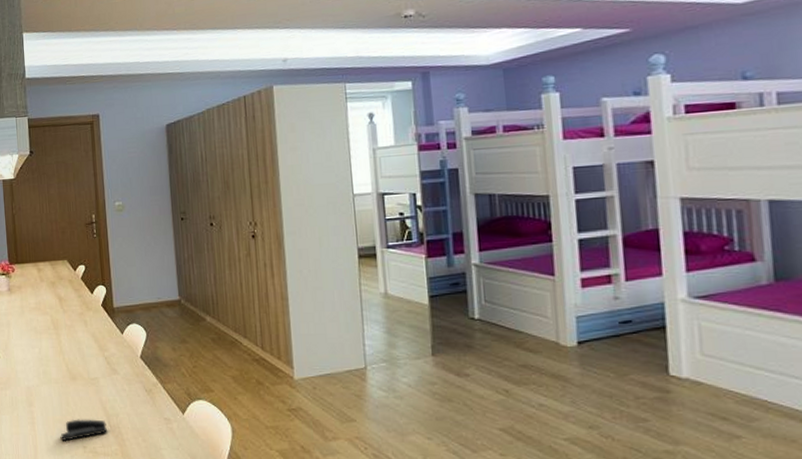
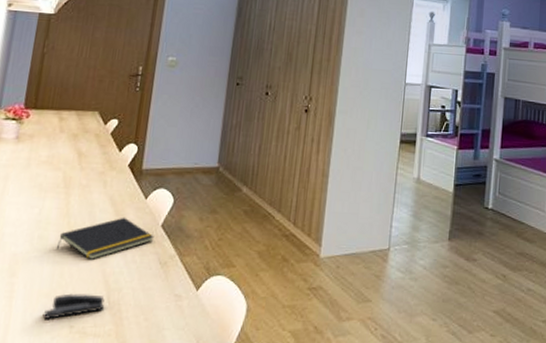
notepad: none [59,351,137,391] -> present [57,217,155,261]

